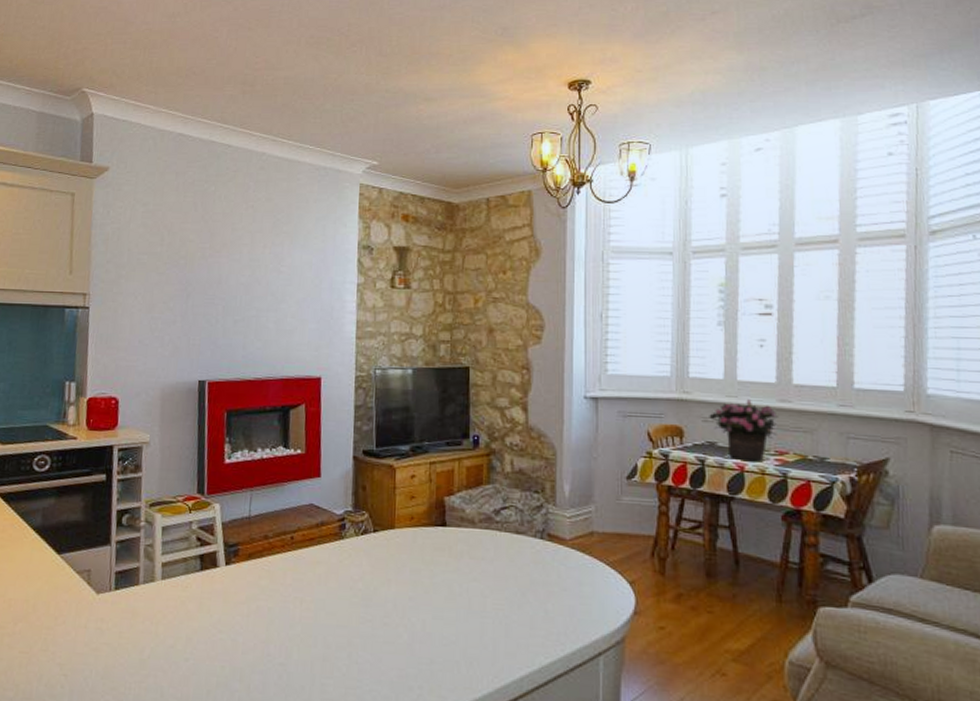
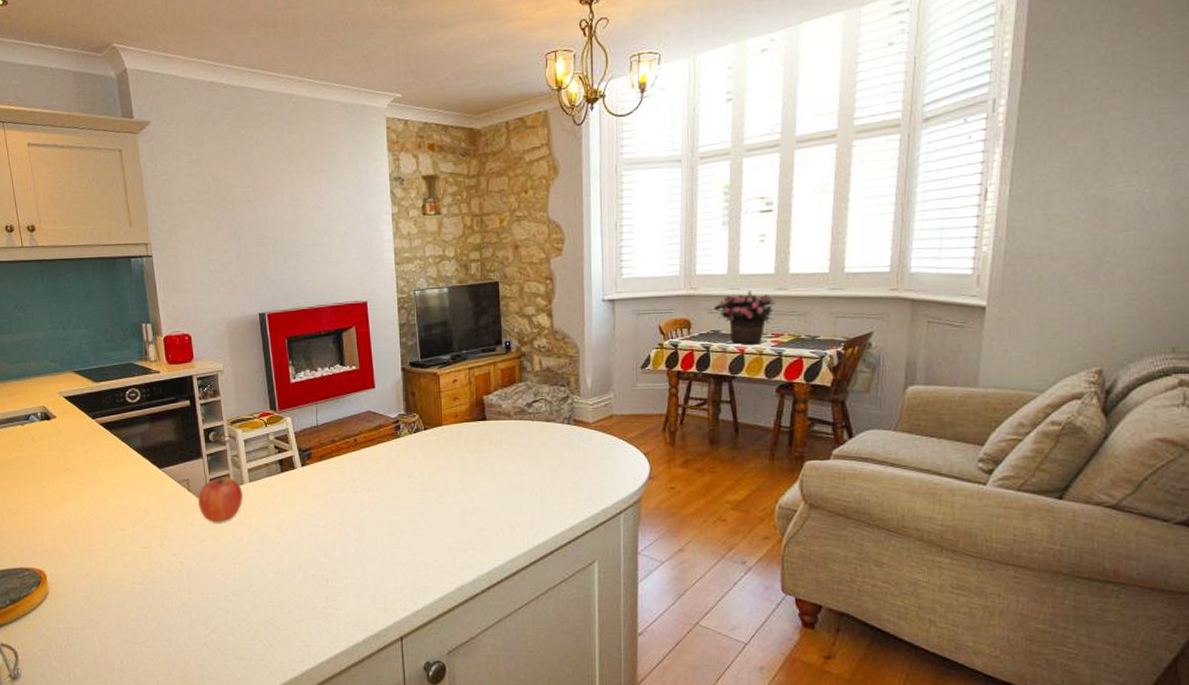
fruit: none [97,570,152,627] -> present [198,477,243,522]

